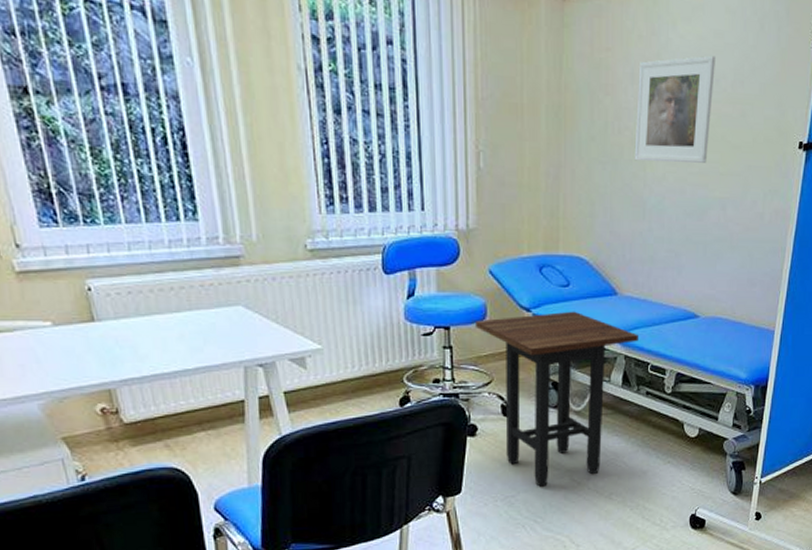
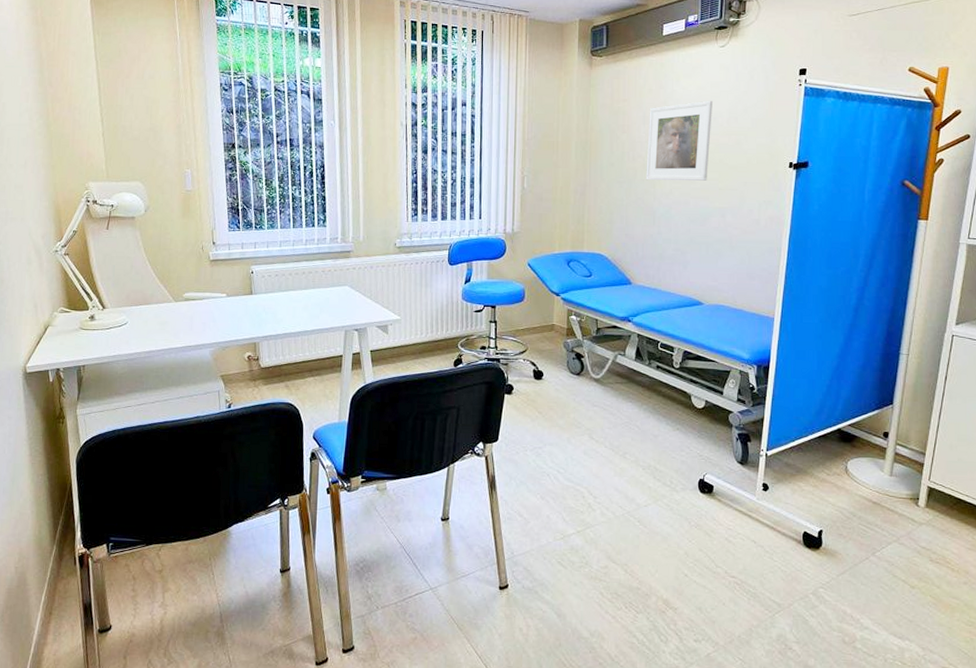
side table: present [474,311,638,487] -> none [515,296,649,442]

